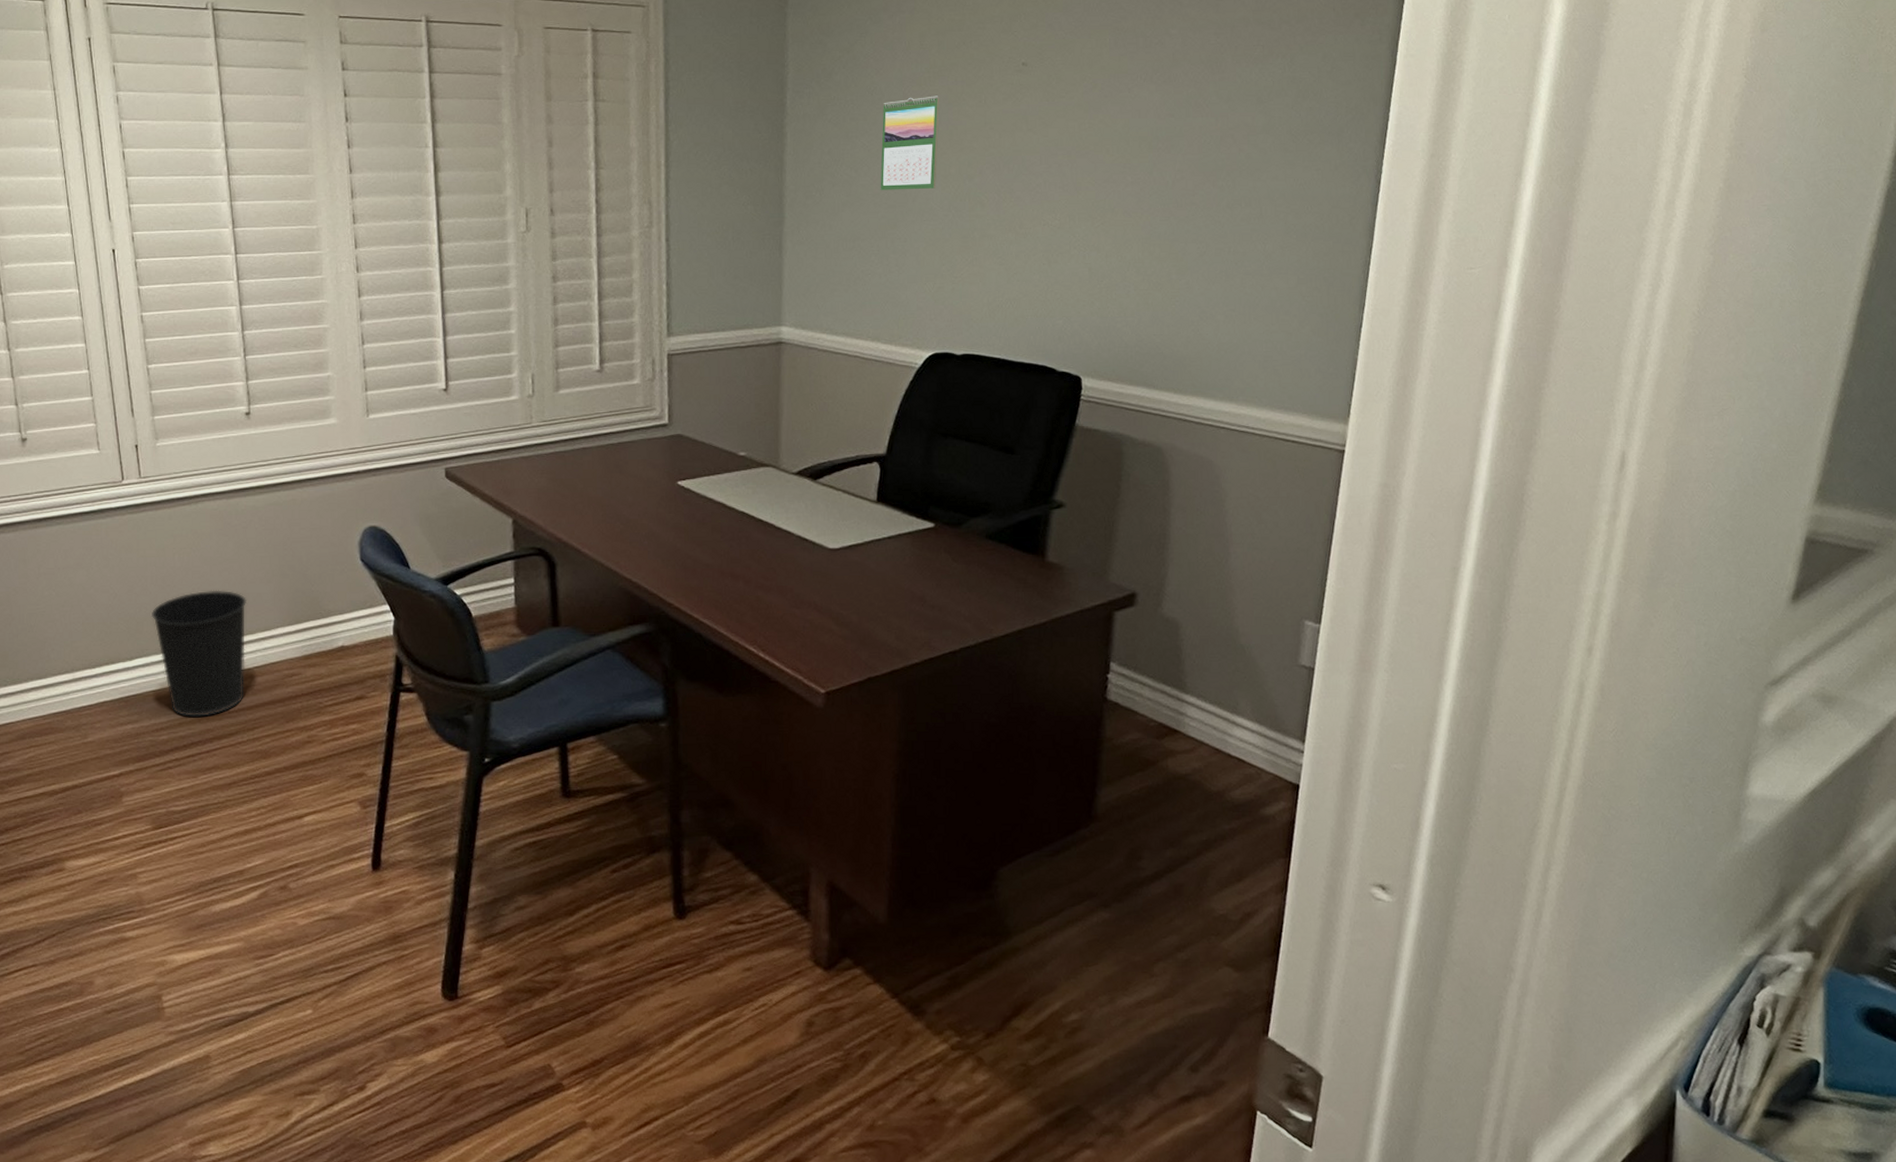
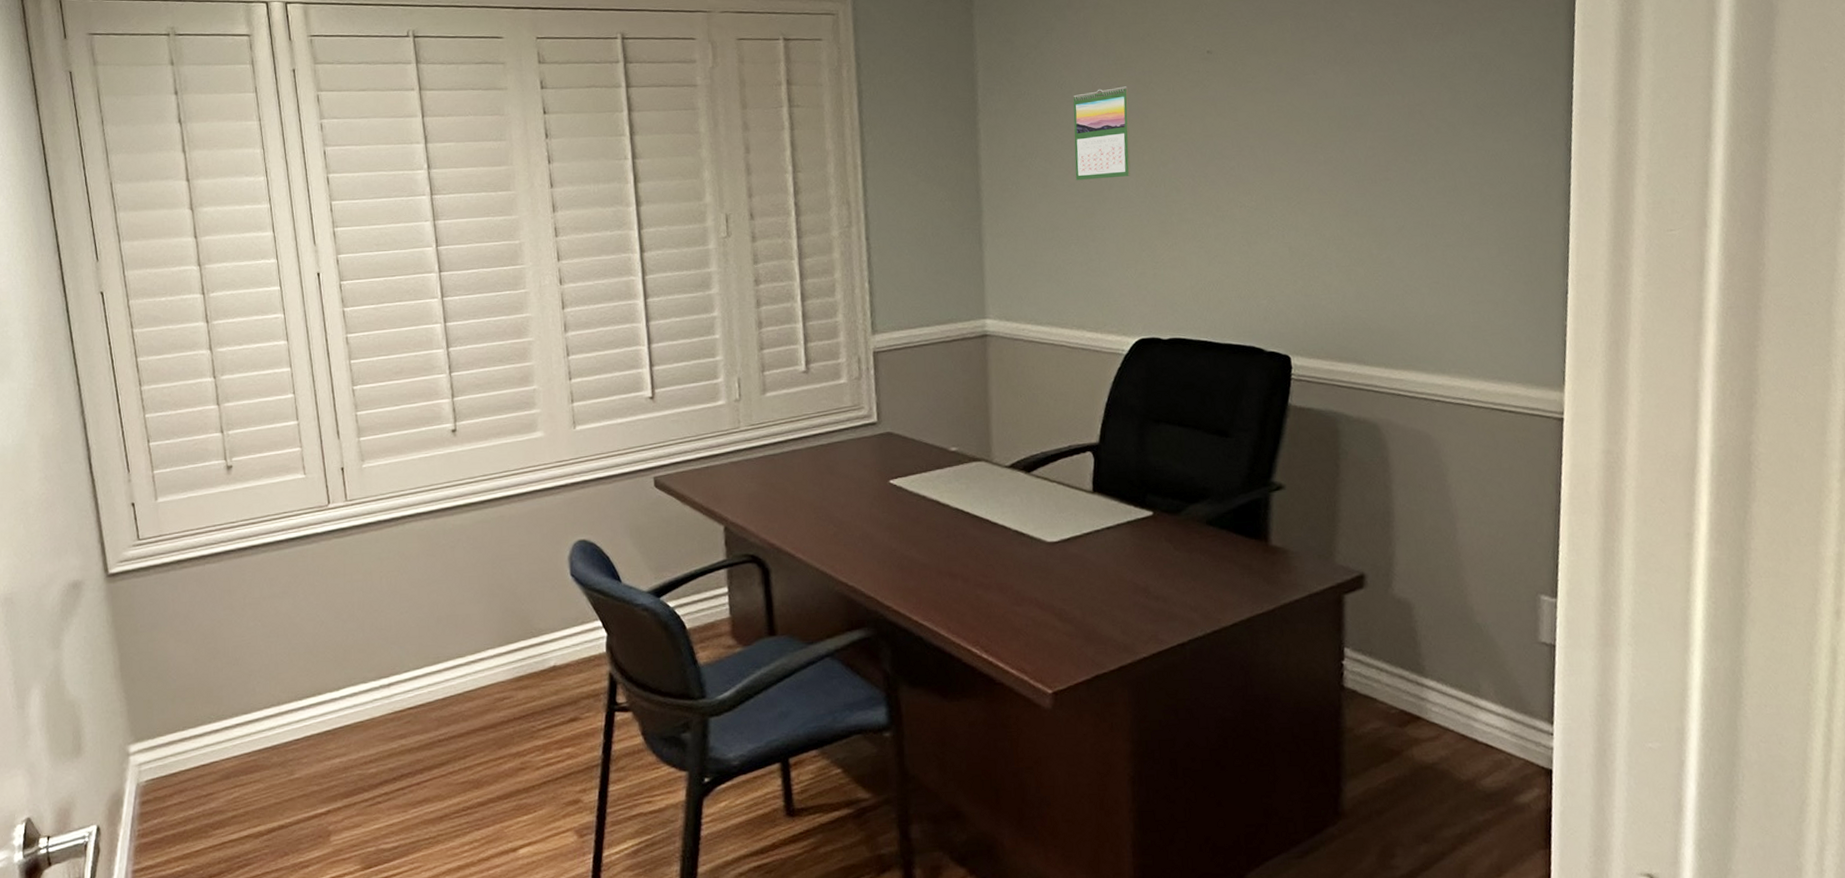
wastebasket: present [152,590,246,717] -> none [359,612,456,747]

